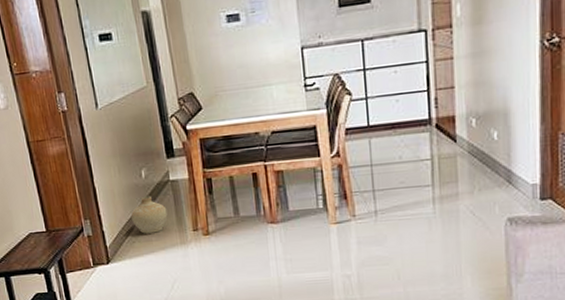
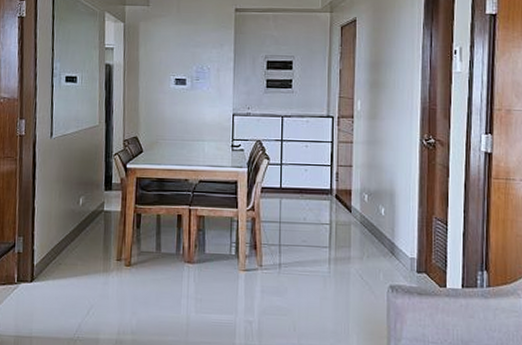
ceramic jug: present [131,195,168,234] -> none [62,222,96,258]

